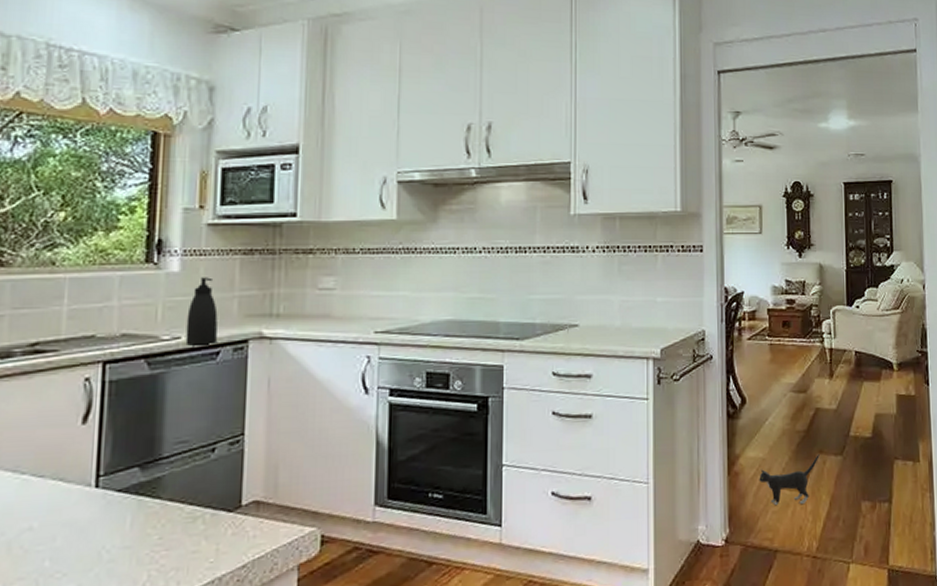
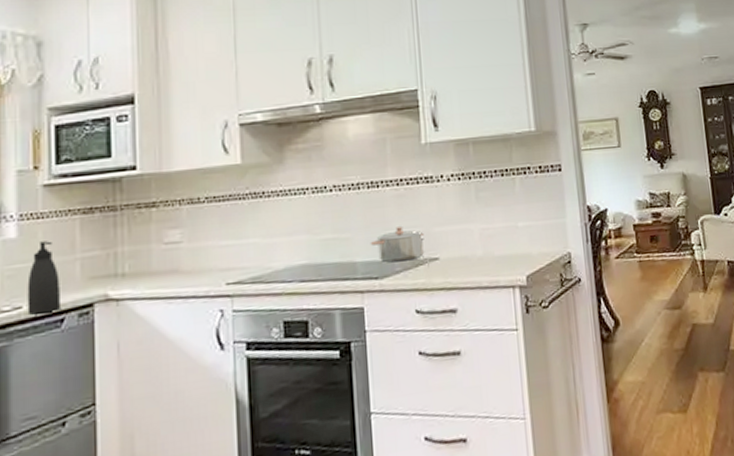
cooking pot: none [514,292,566,325] -> present [370,227,424,263]
cat: present [759,454,820,506] -> none [640,373,701,431]

